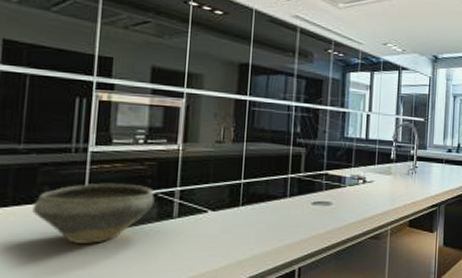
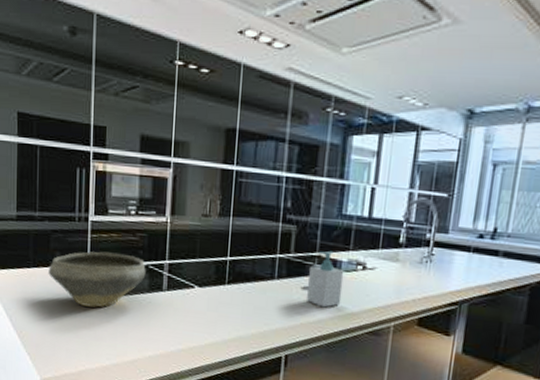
soap bottle: none [317,168,348,219] -> present [307,250,344,308]

